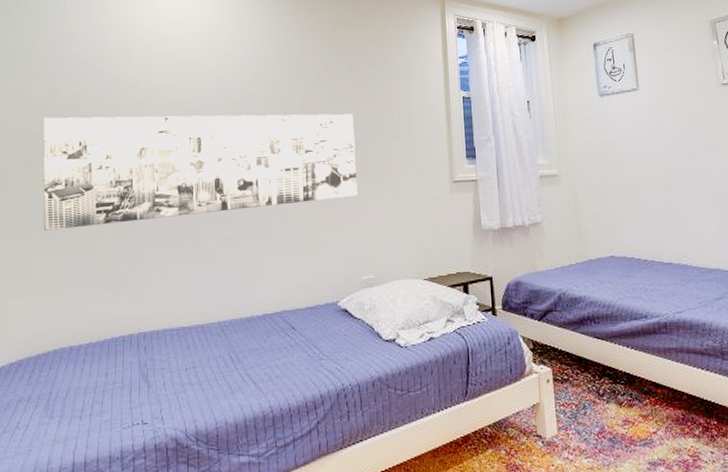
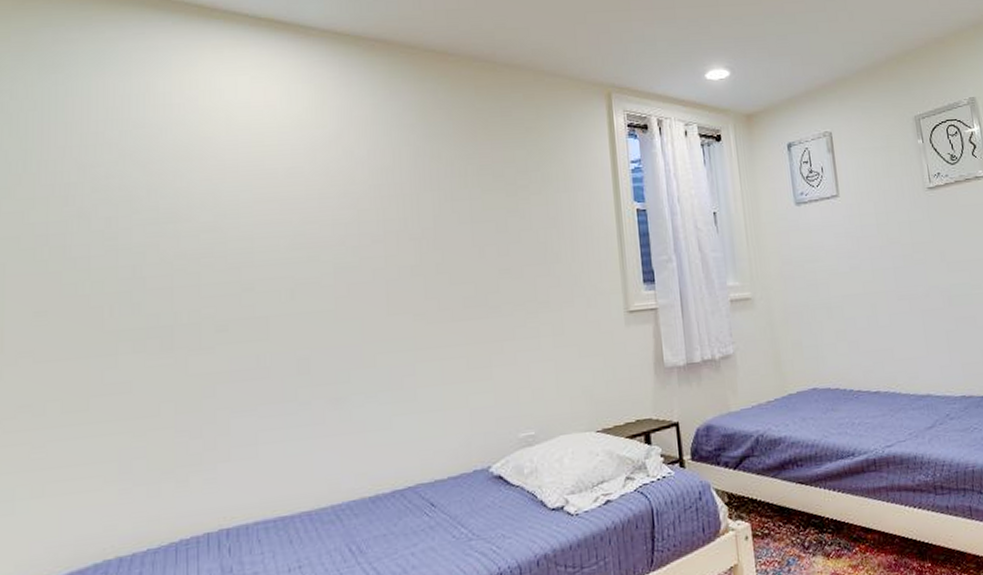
wall art: present [43,113,358,231] -> none [62,233,510,405]

